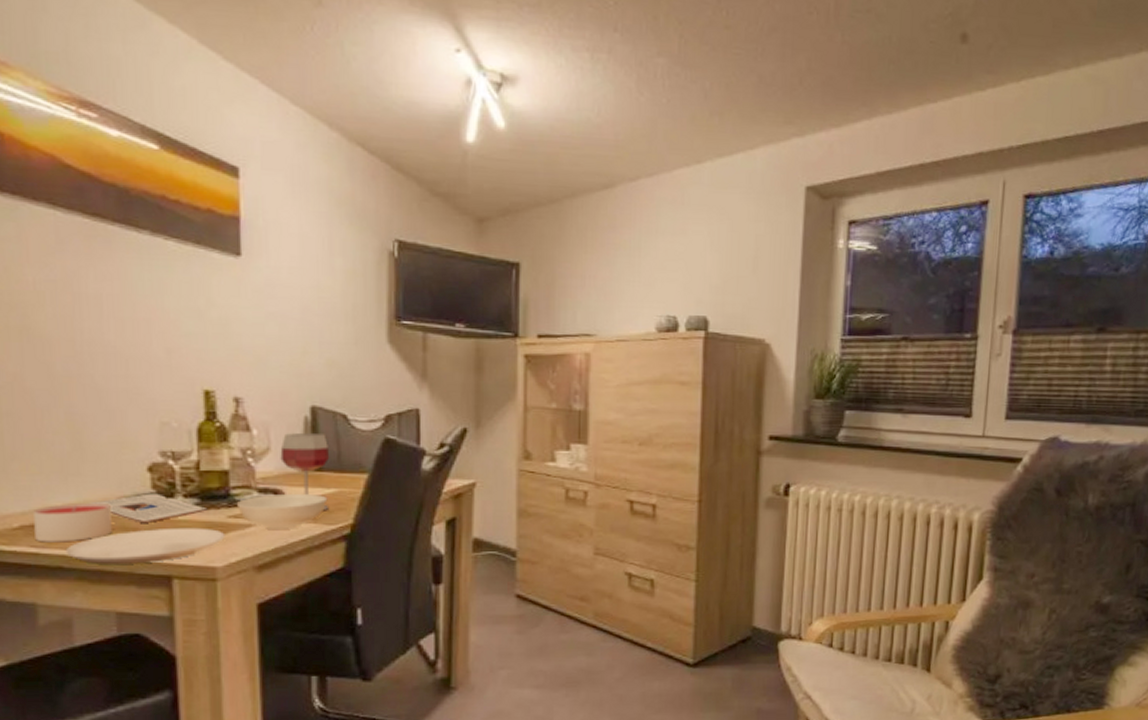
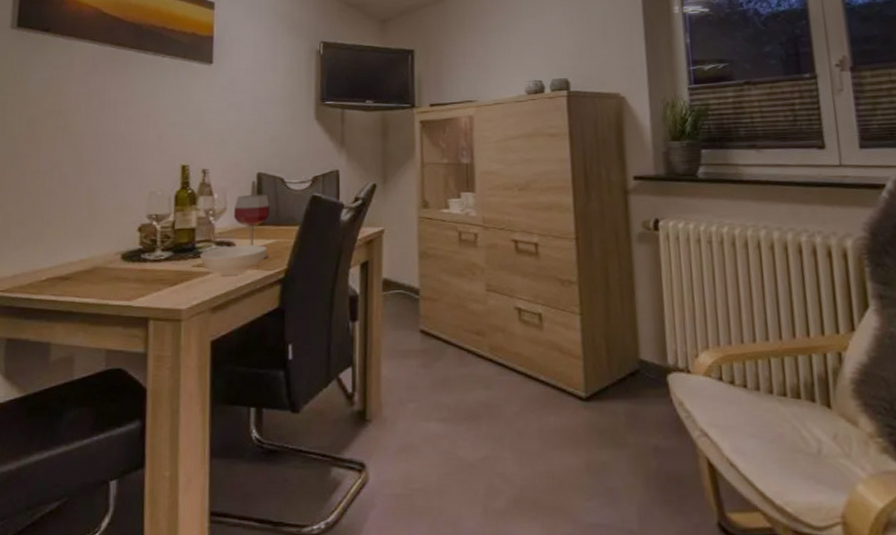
candle: present [33,502,112,543] -> none [55,257,110,292]
plate: present [65,527,225,564] -> none [75,276,190,309]
magazine: present [88,493,208,524] -> none [95,249,179,274]

